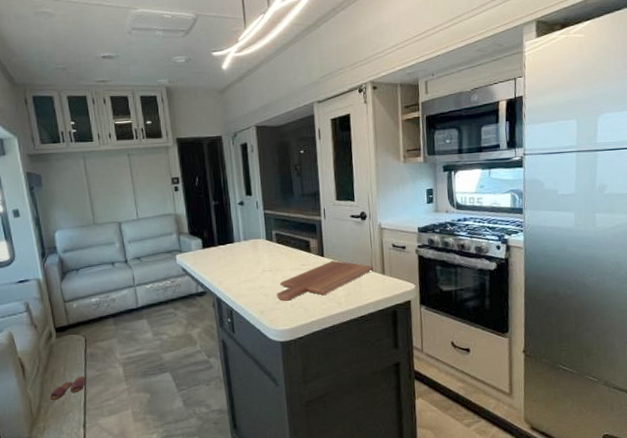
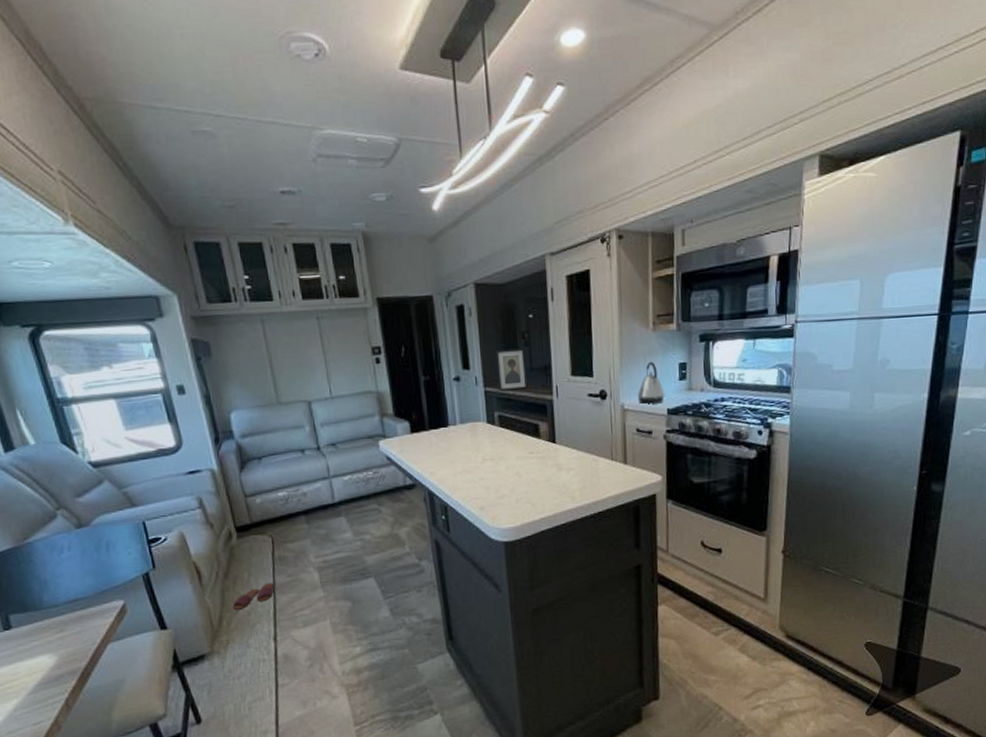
picture frame: none [273,178,300,213] -> present [495,348,528,391]
cutting board: present [276,261,374,301] -> none [498,448,614,495]
kettle: none [392,188,416,224] -> present [637,361,665,405]

